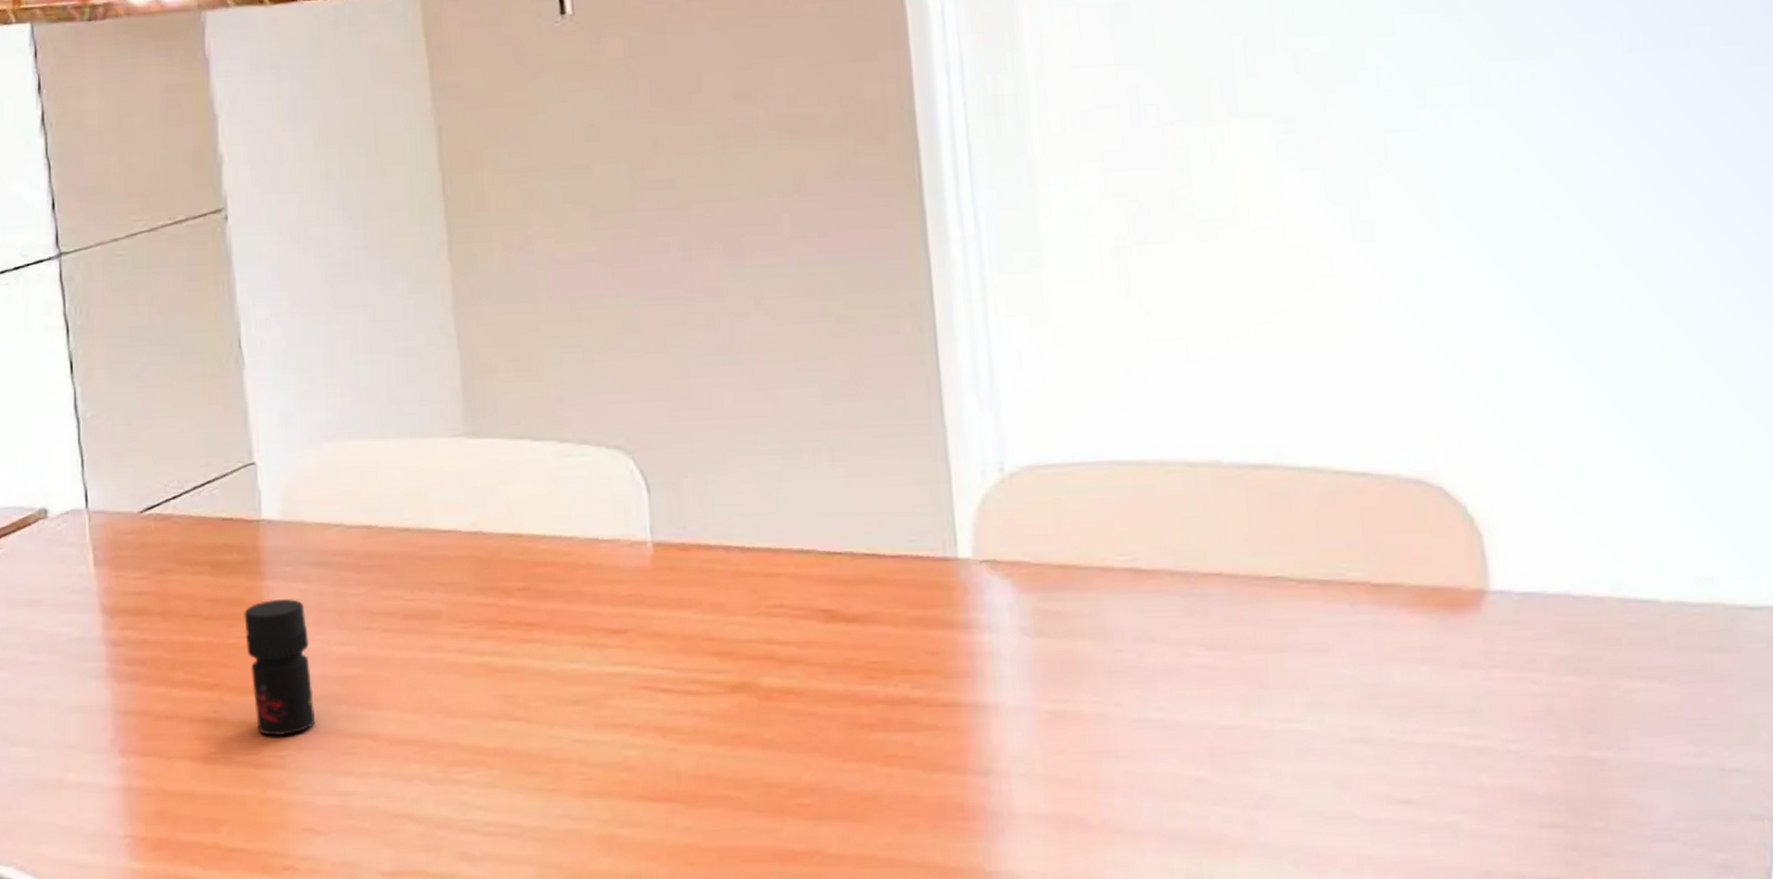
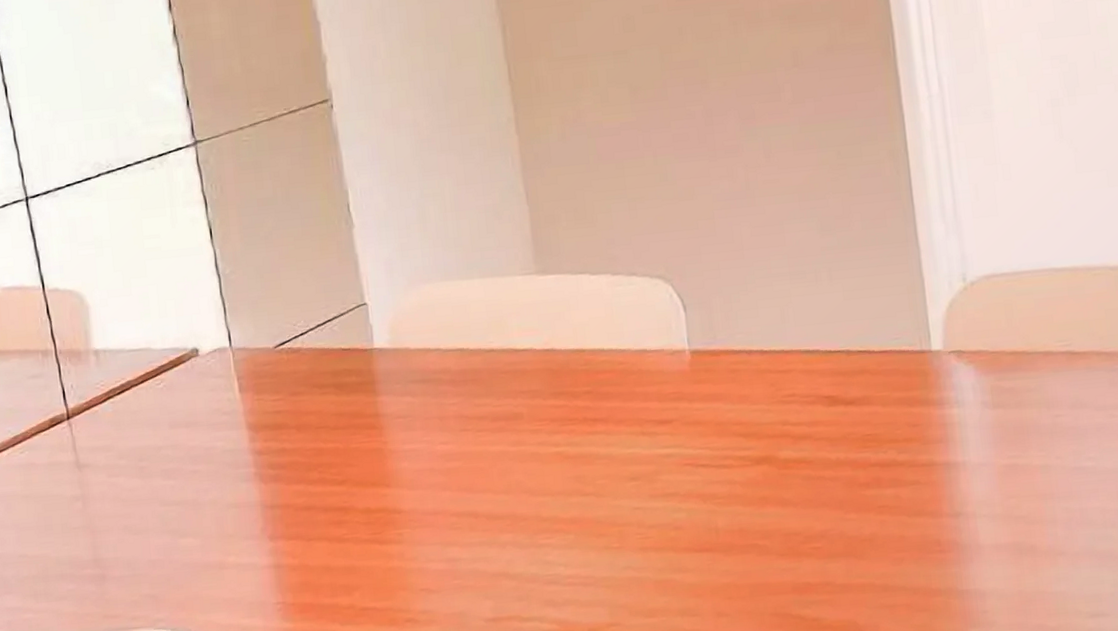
jar: present [244,599,316,737] -> none [364,410,426,519]

